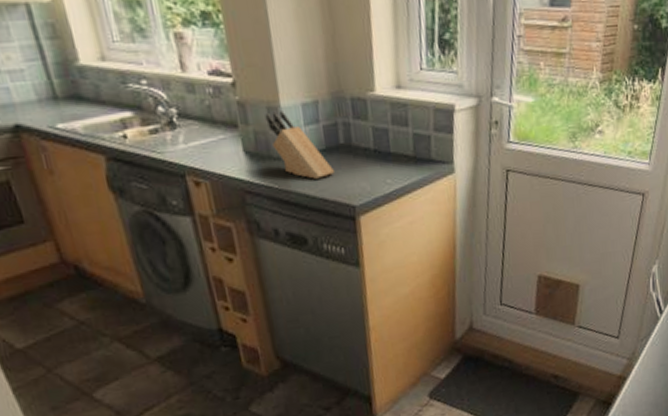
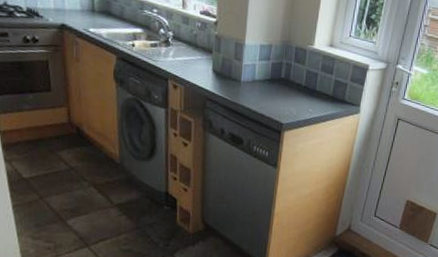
knife block: present [265,111,336,179] -> none [233,47,274,99]

